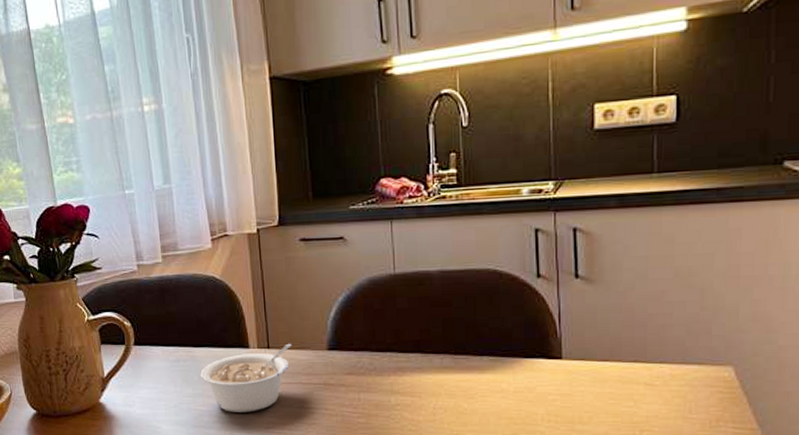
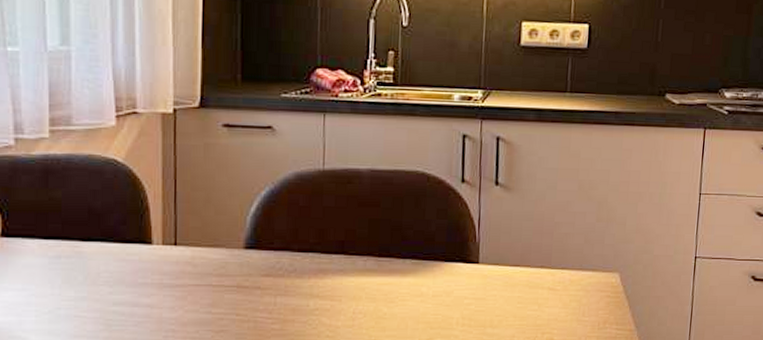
legume: present [200,343,293,412] -> none [87,240,204,319]

